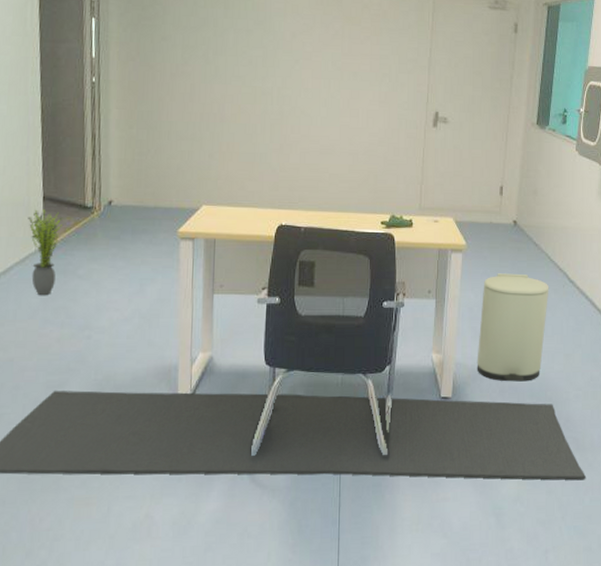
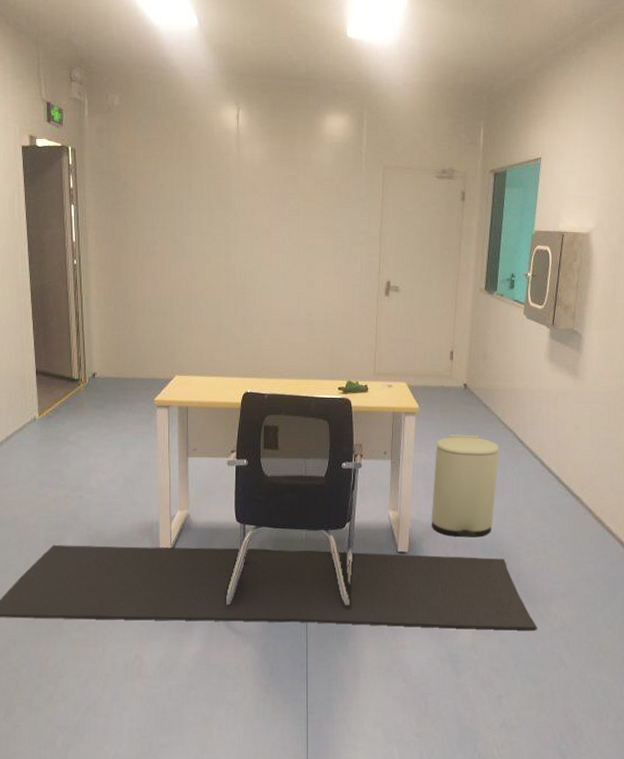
potted plant: present [28,209,64,295] -> none [24,382,55,460]

